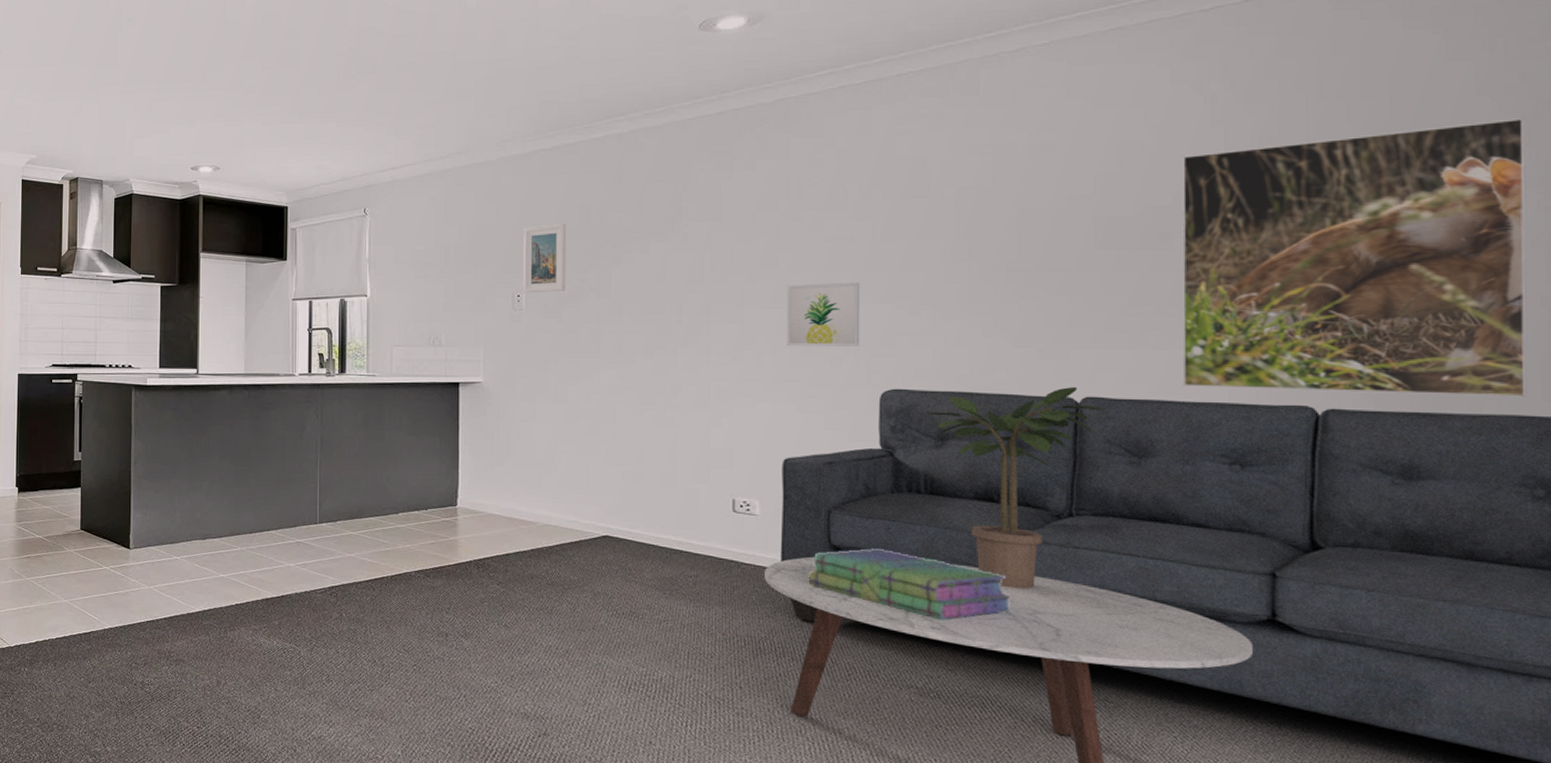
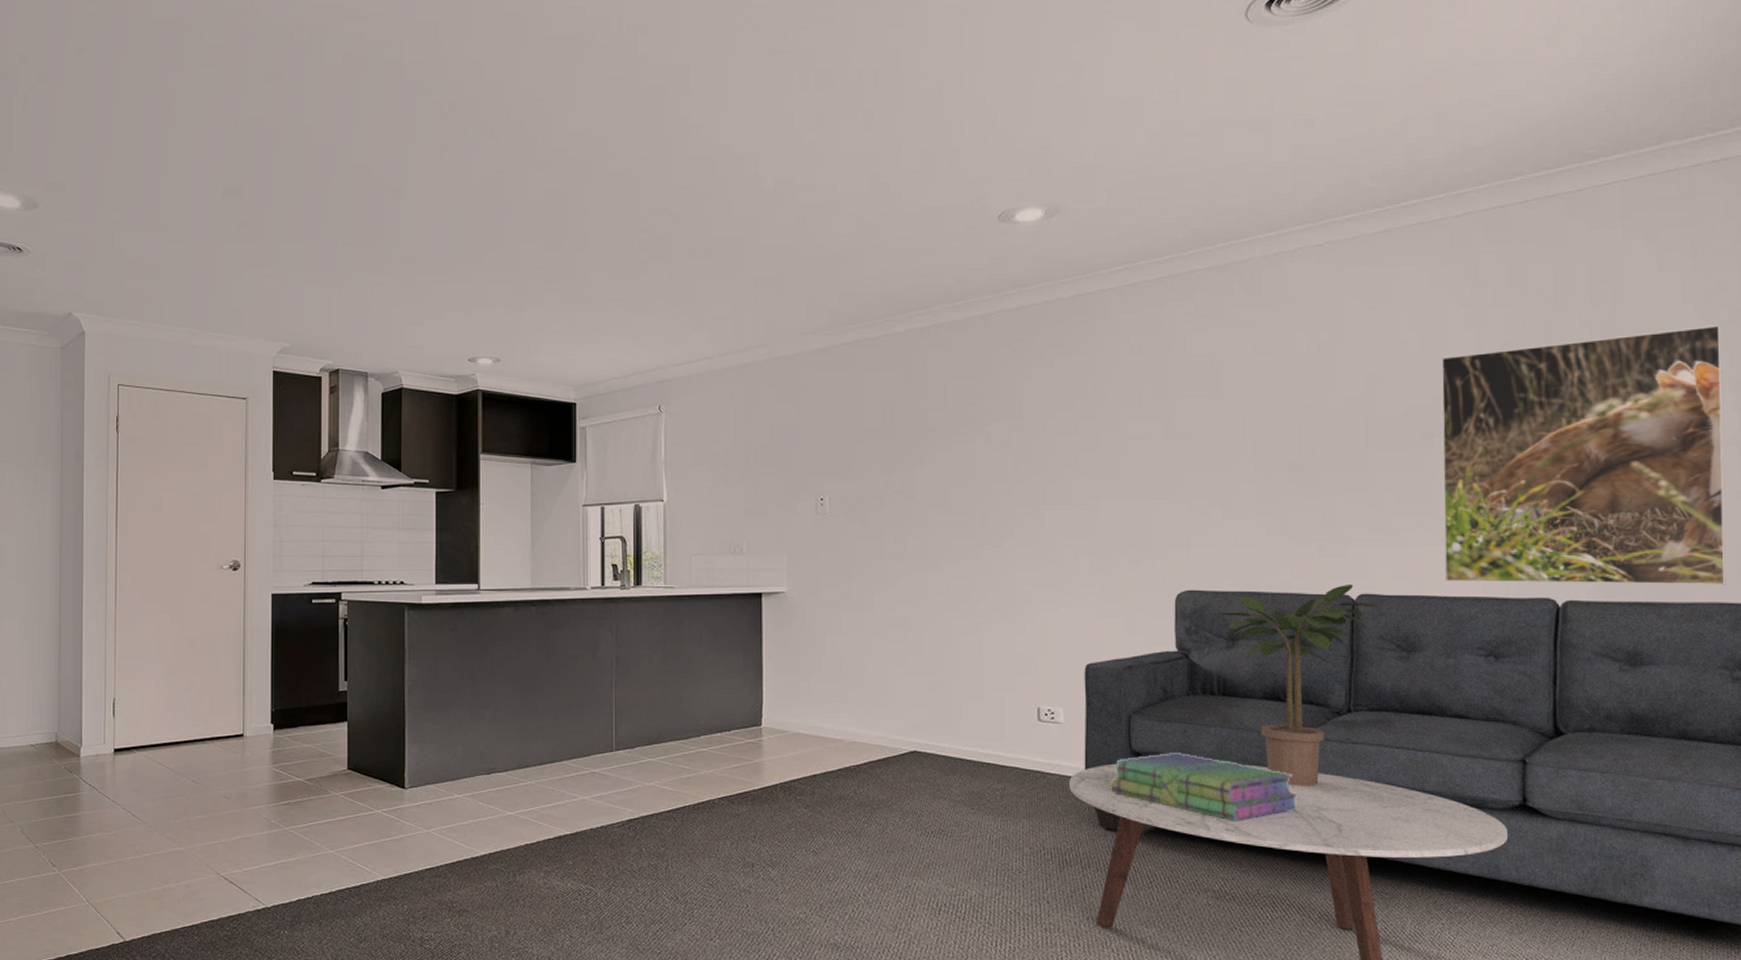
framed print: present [522,224,566,293] -> none [826,422,870,496]
wall art: present [787,282,860,346] -> none [1086,482,1156,548]

